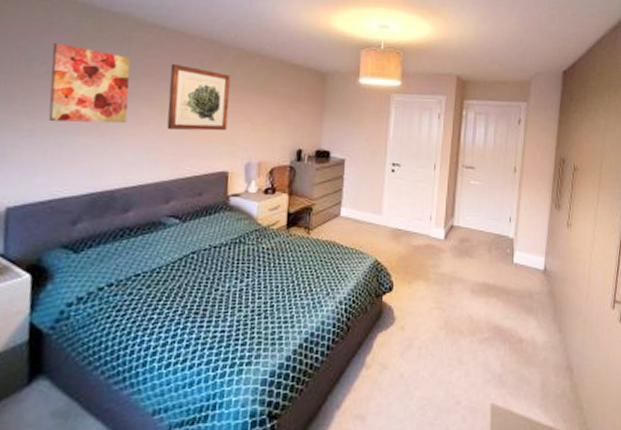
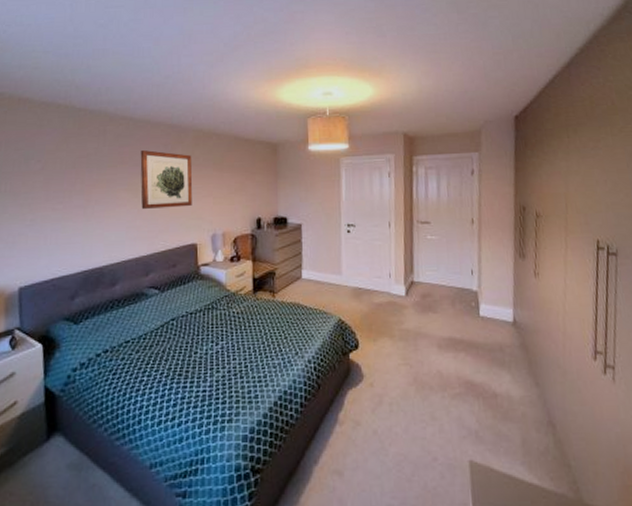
wall art: present [48,43,131,124] -> none [44,143,108,210]

